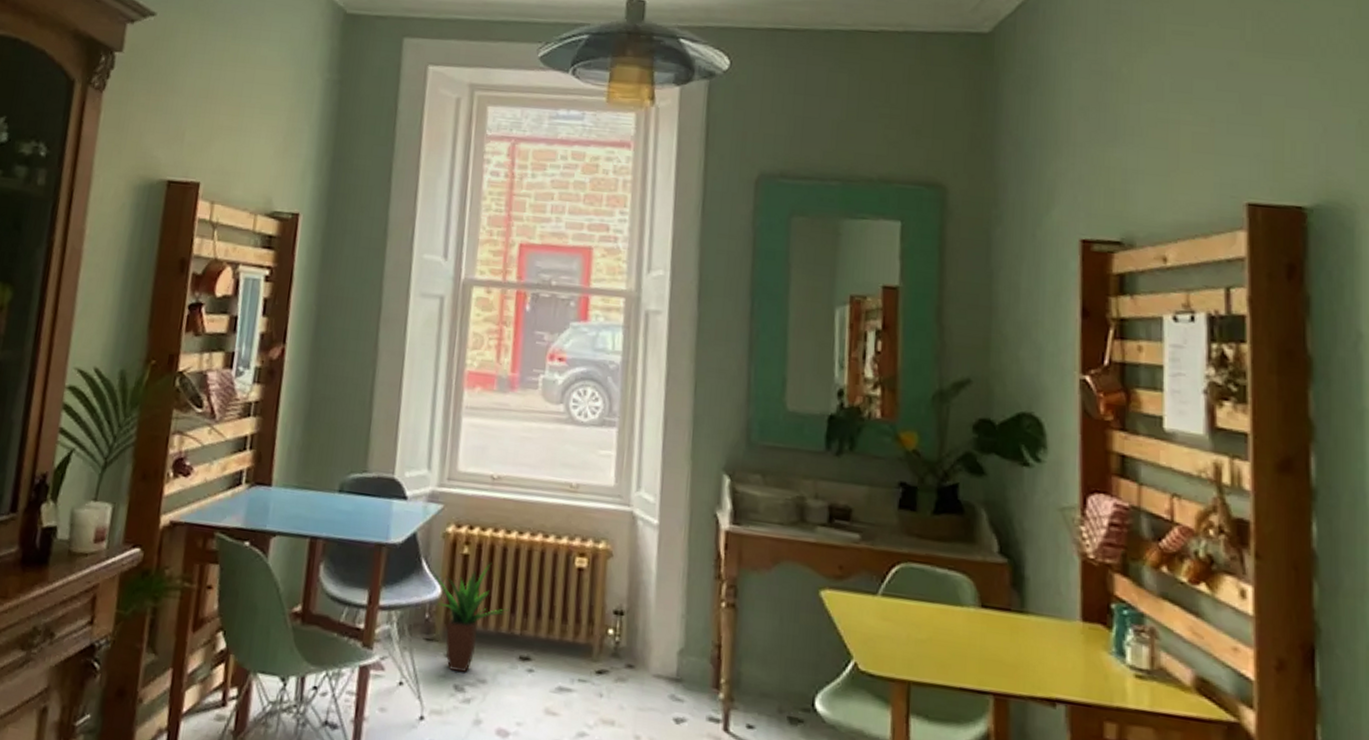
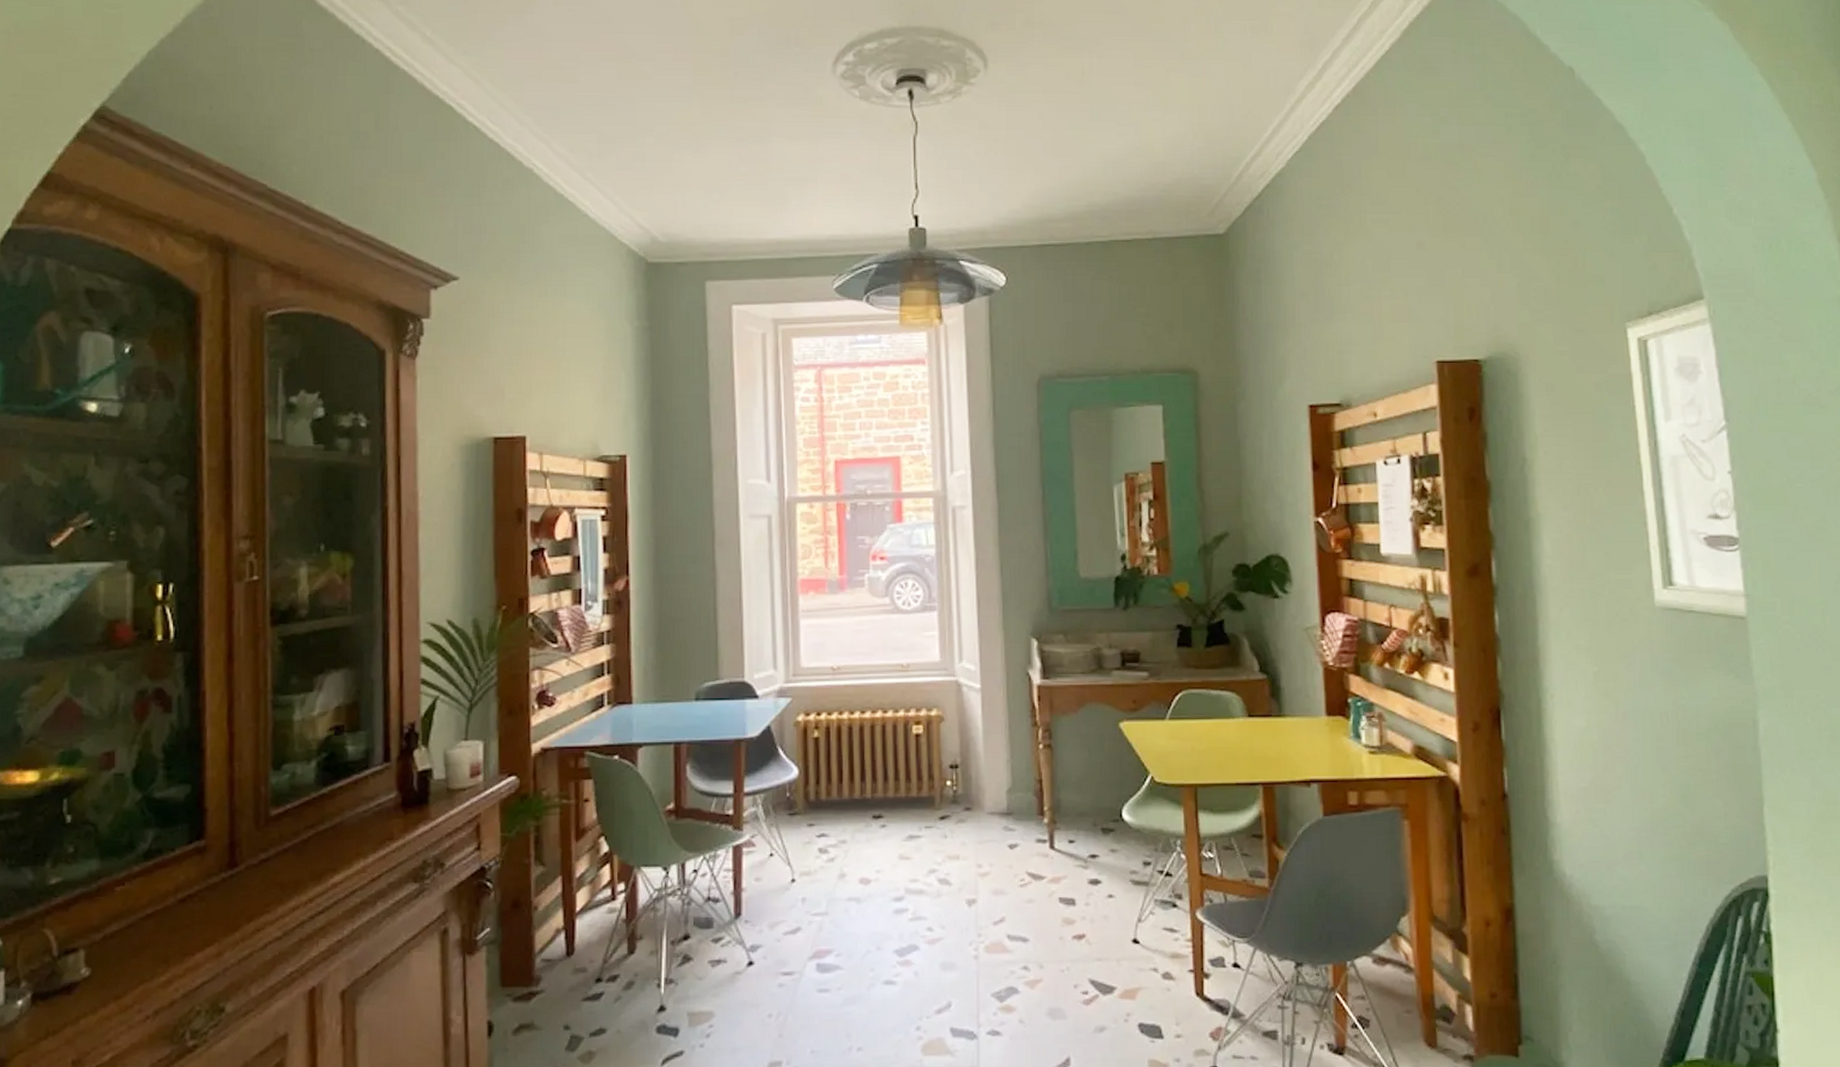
potted plant: present [433,562,509,674] -> none [789,741,859,838]

